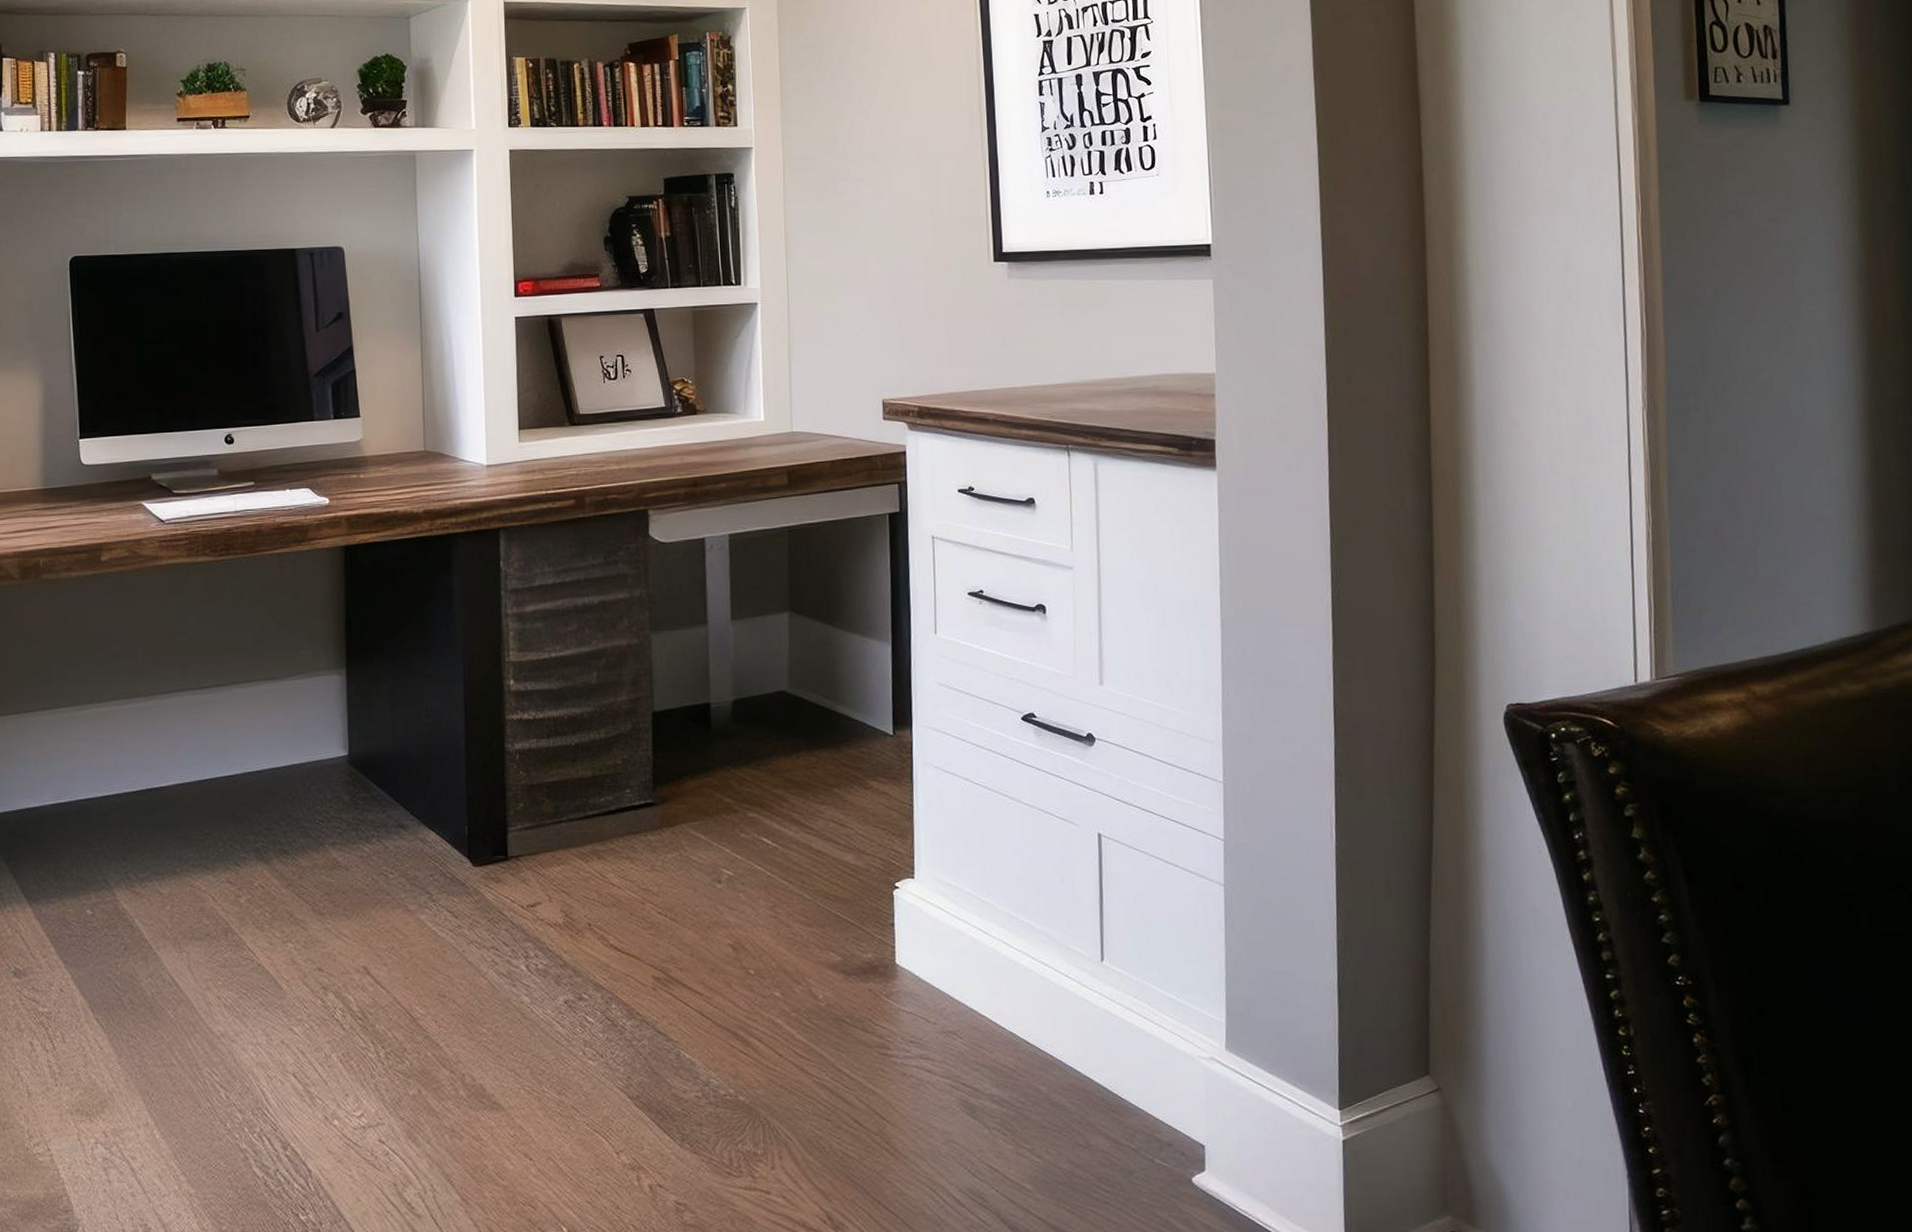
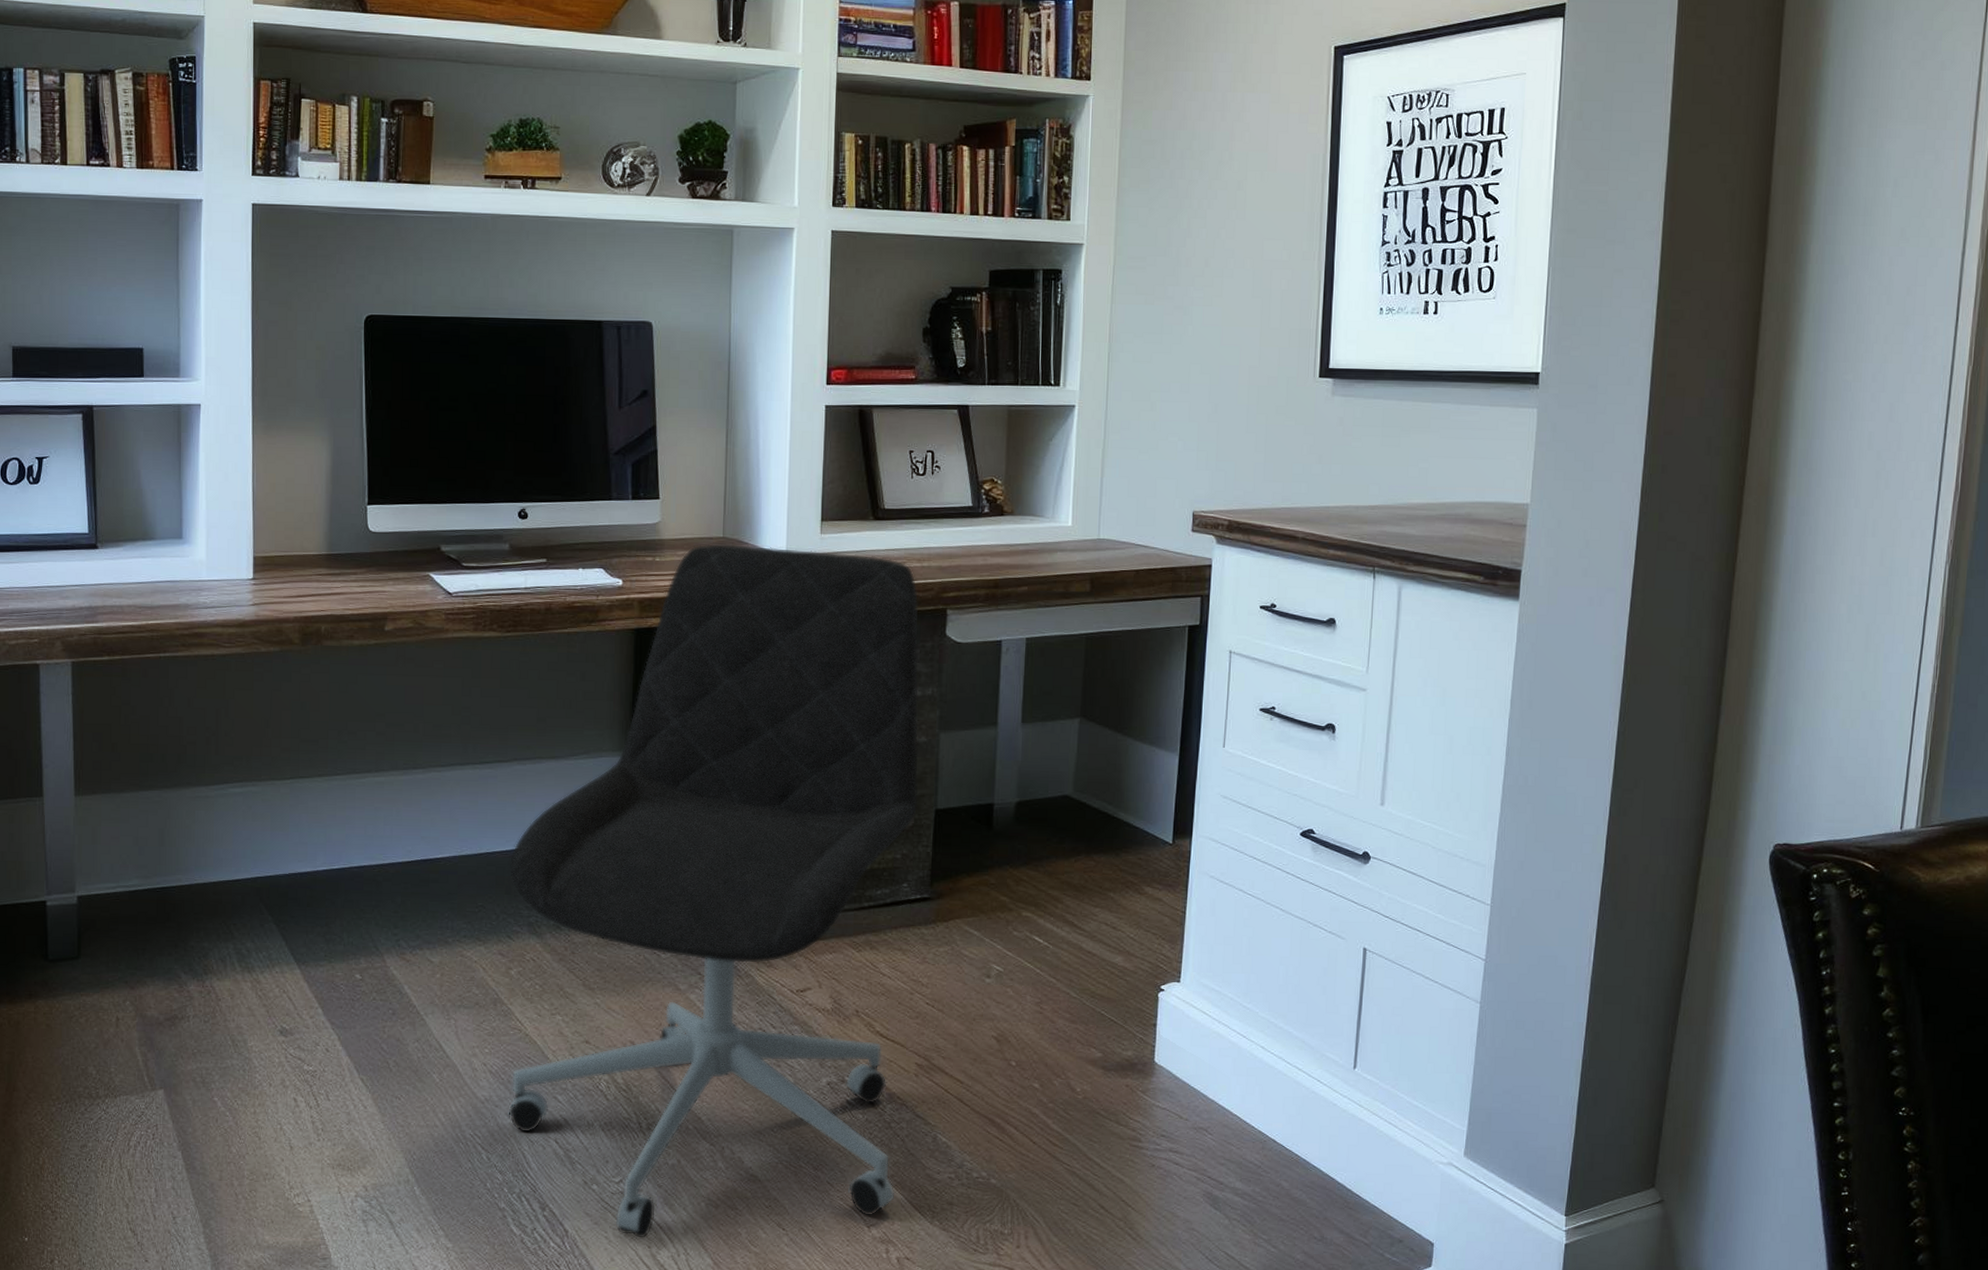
office chair: none [233,457,642,1175] -> present [507,543,919,1238]

